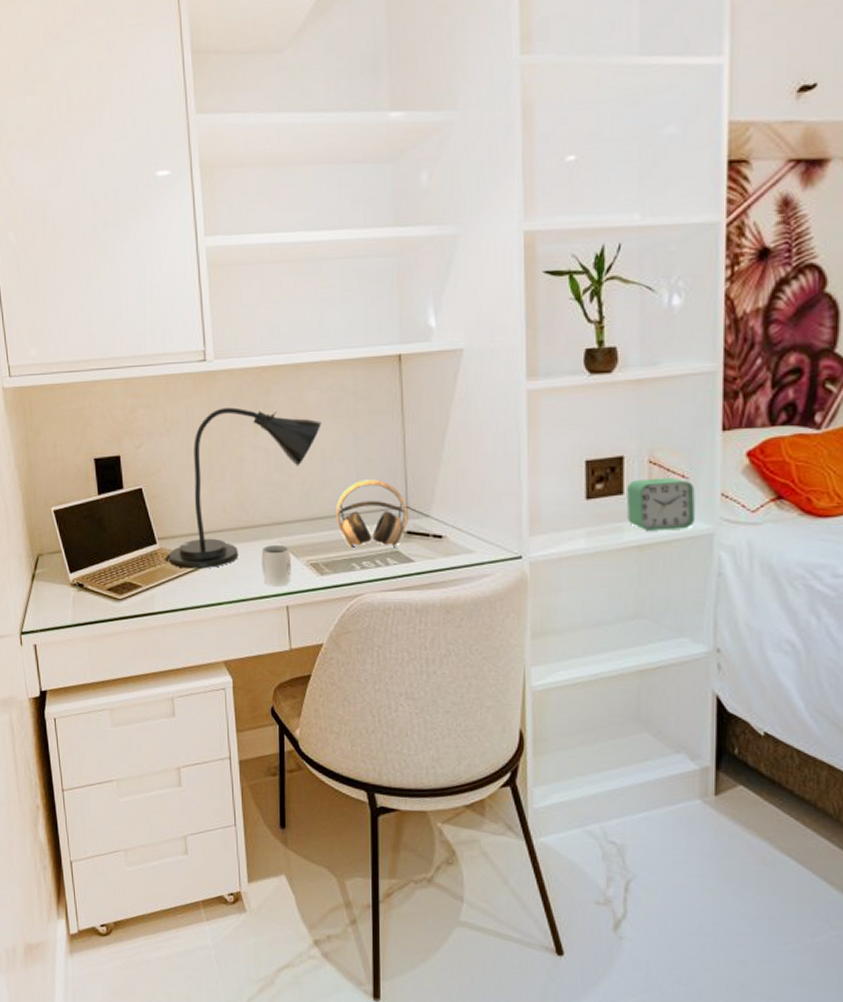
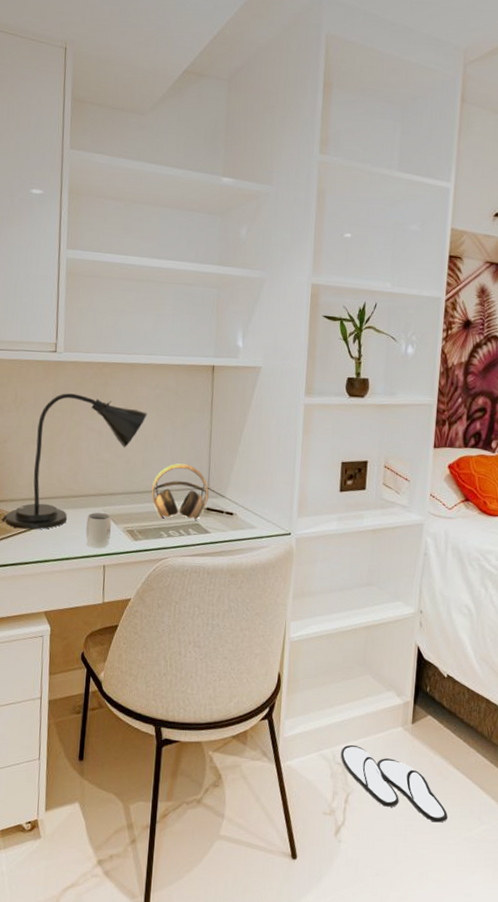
slippers: none [613,819,777,923] -> present [340,744,448,823]
alarm clock: present [627,478,695,531] -> none [367,479,413,519]

